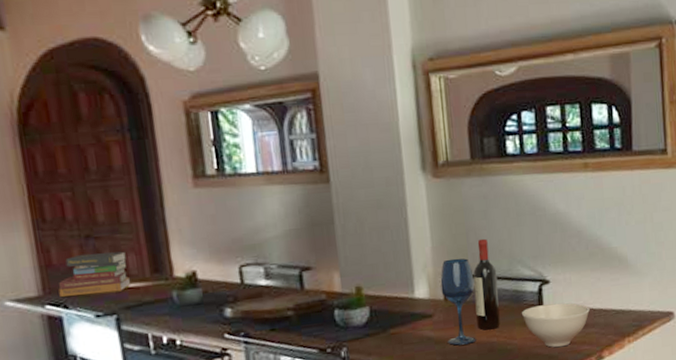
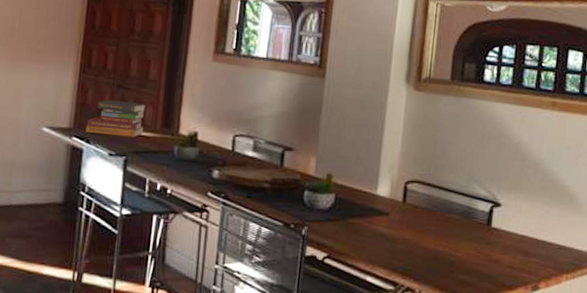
wineglass: present [440,258,476,346] -> none [398,165,433,248]
wine bottle: present [473,238,500,331] -> none [427,153,455,239]
bowl: present [521,303,590,348] -> none [469,225,534,270]

